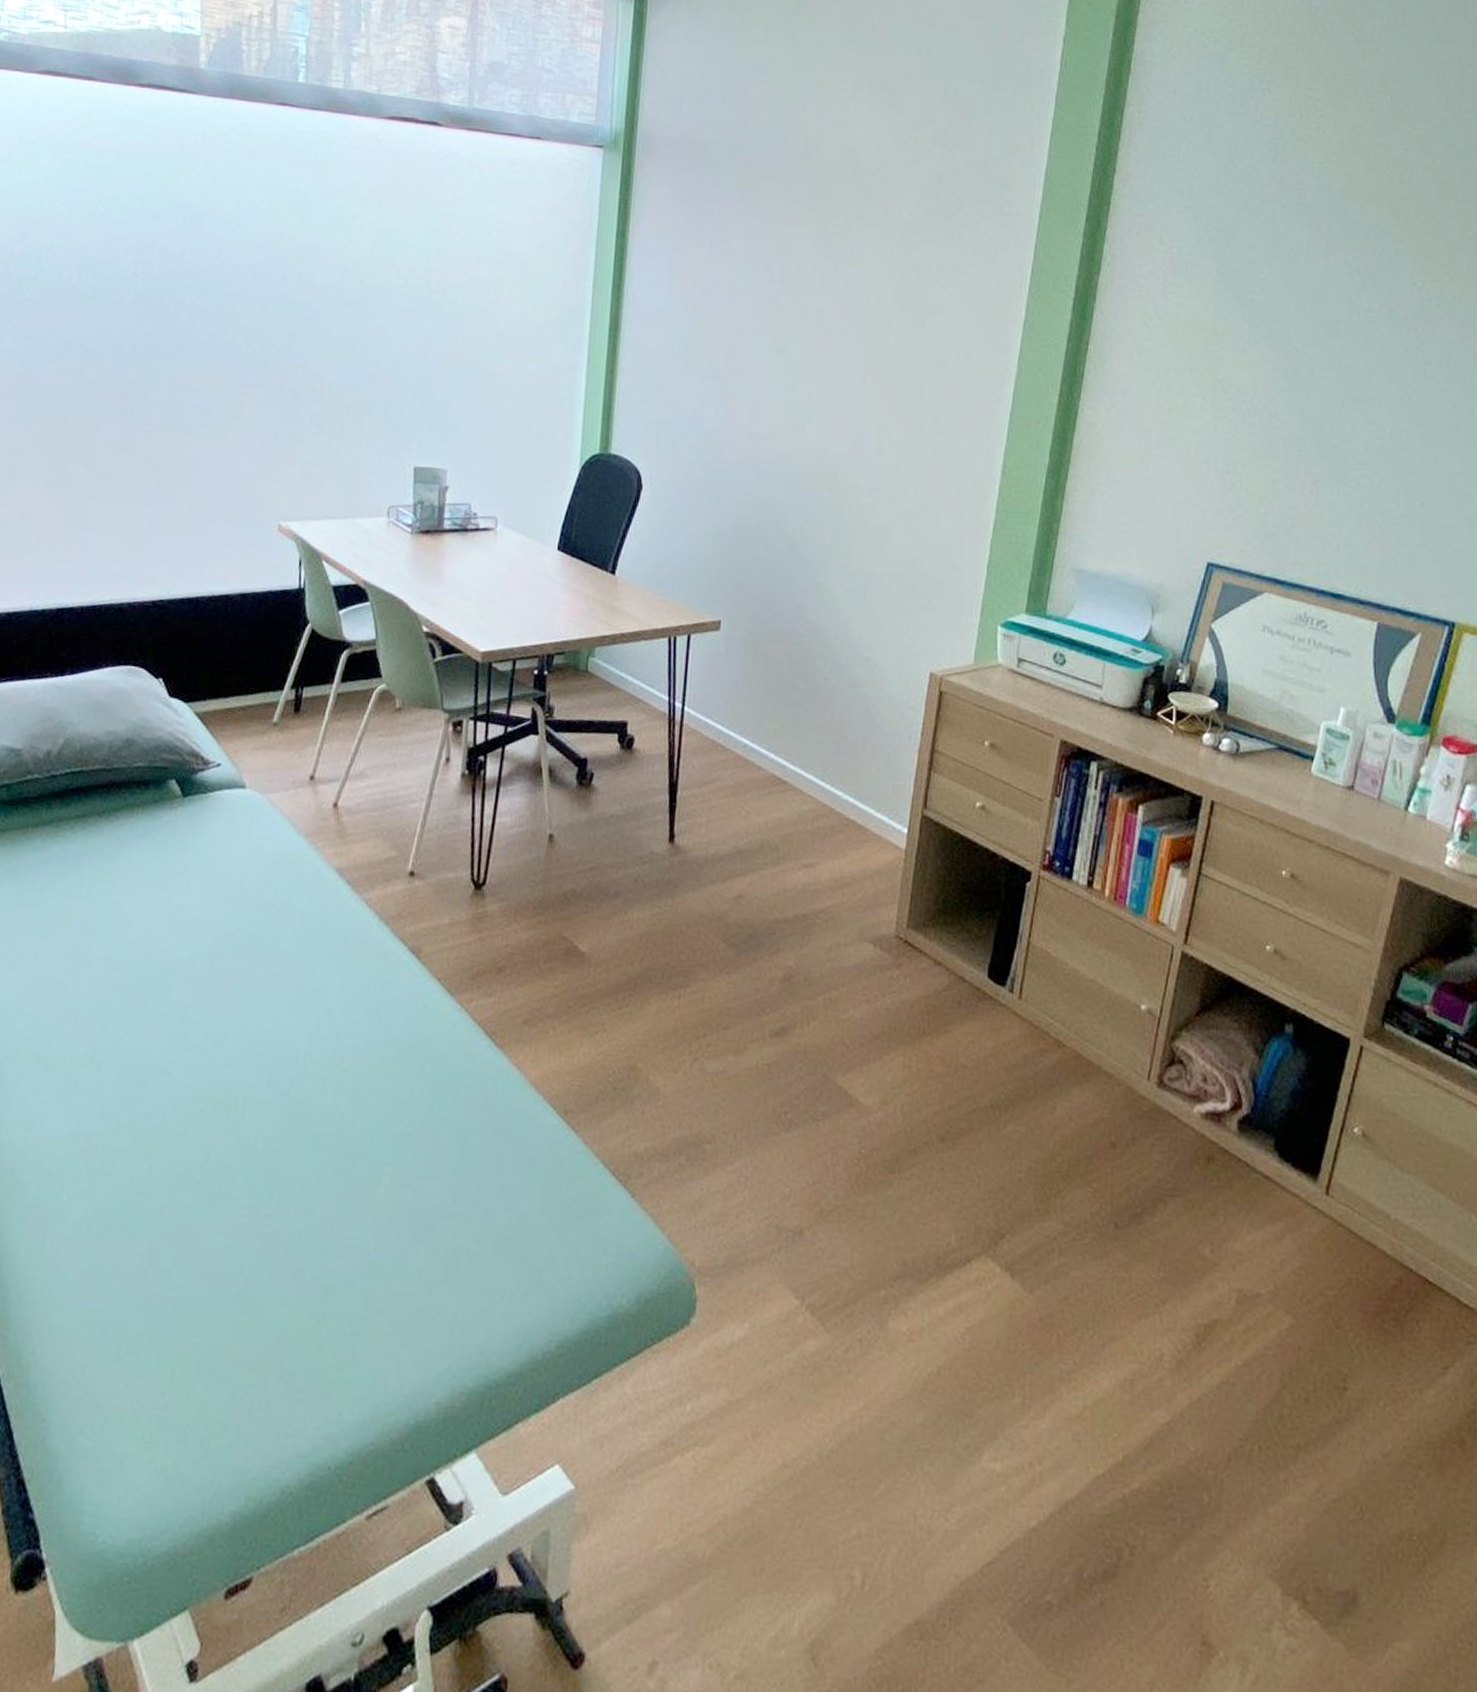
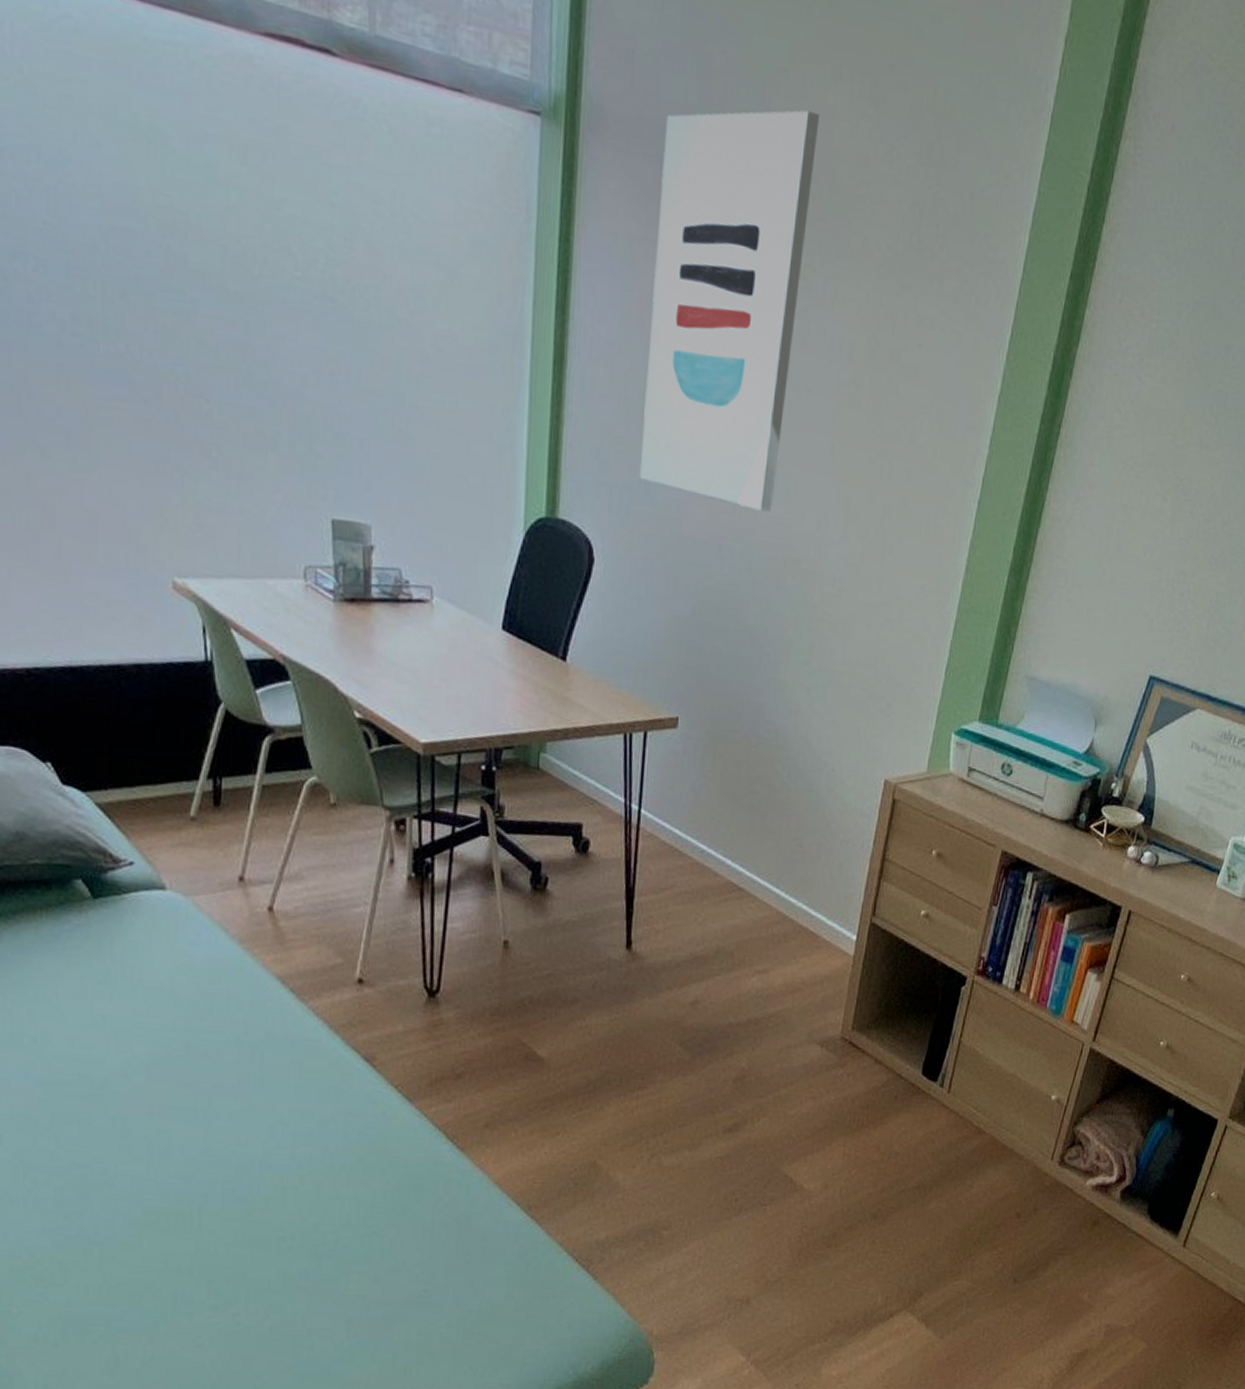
wall art: none [684,118,843,436] -> present [639,110,820,512]

